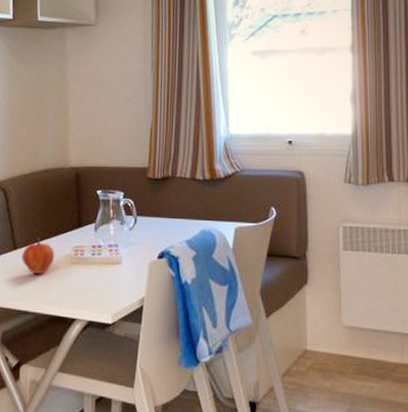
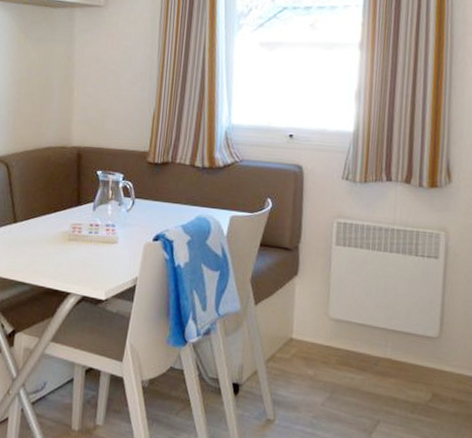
fruit: present [22,239,55,275] -> none [21,214,54,248]

